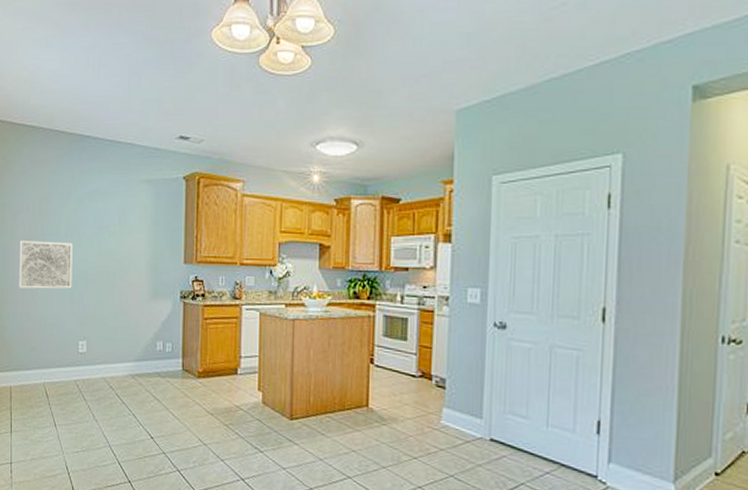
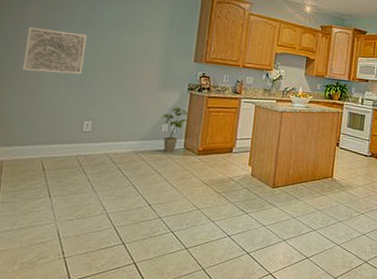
house plant: none [155,320,183,376] -> present [161,107,188,153]

